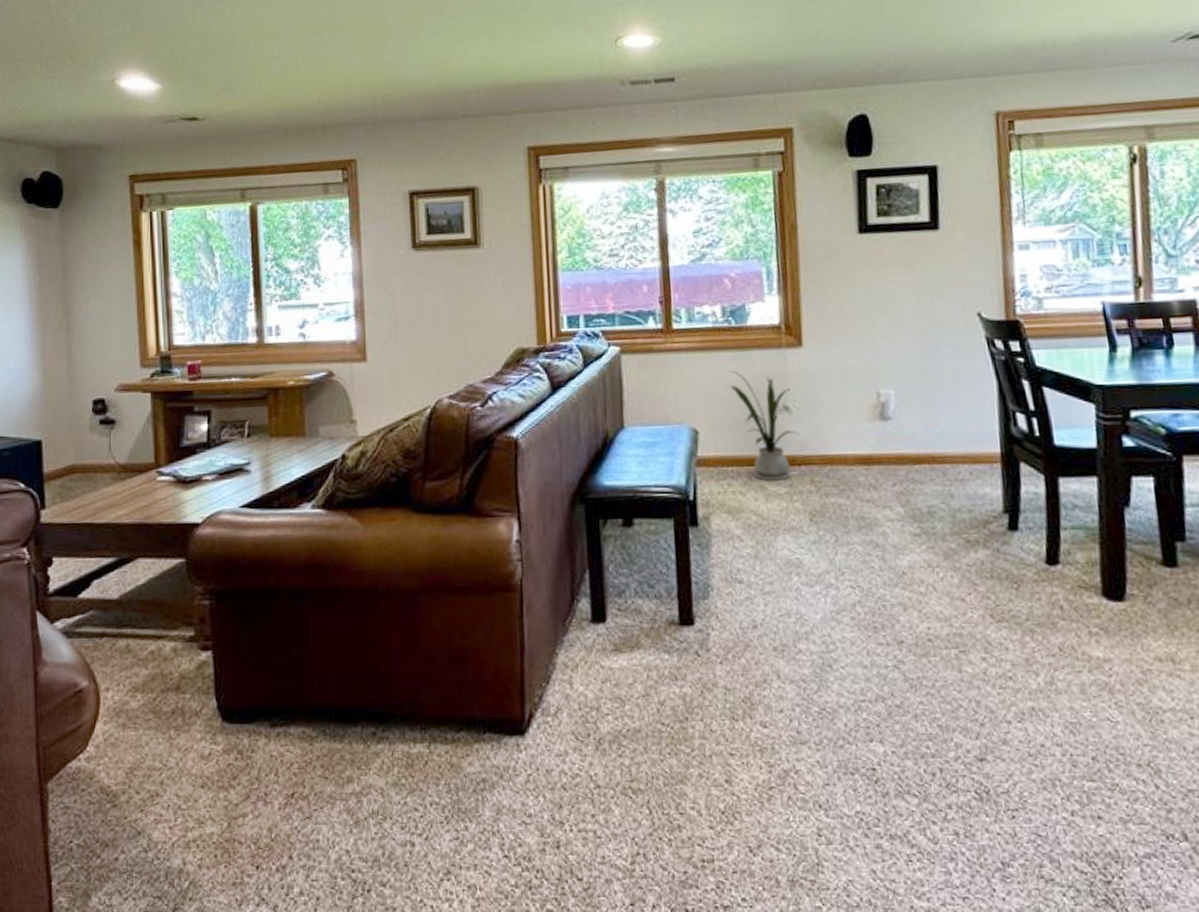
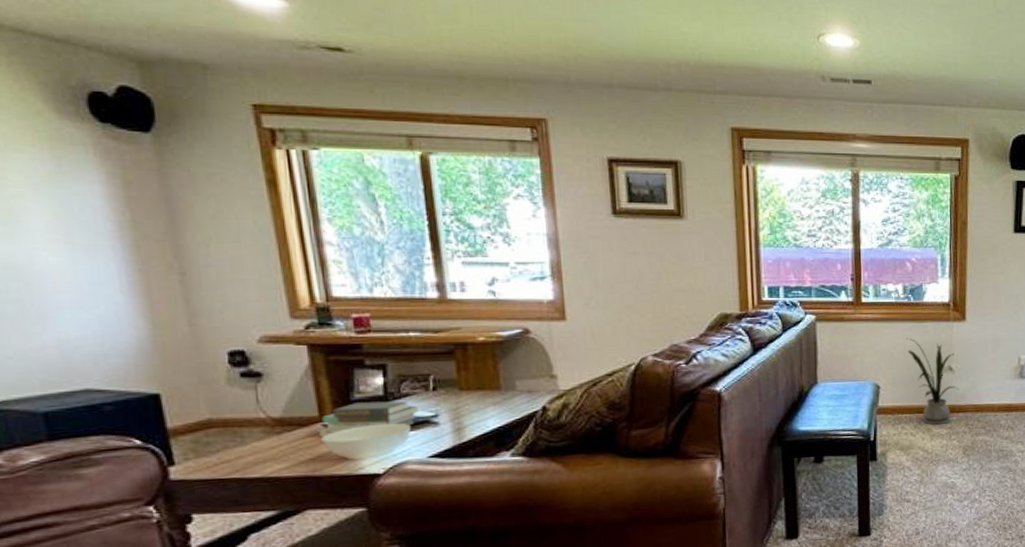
books: none [153,447,234,484] -> present [318,401,418,437]
bowl: none [154,470,228,508] -> present [320,423,412,460]

